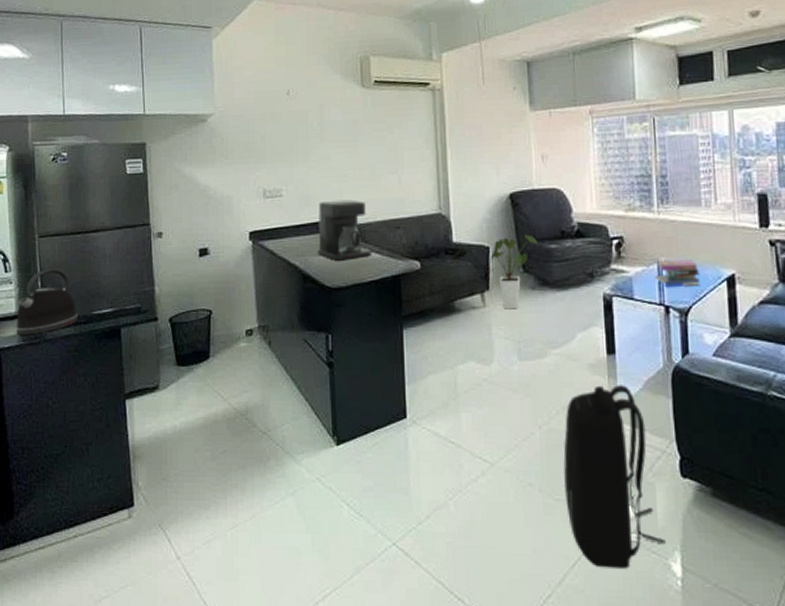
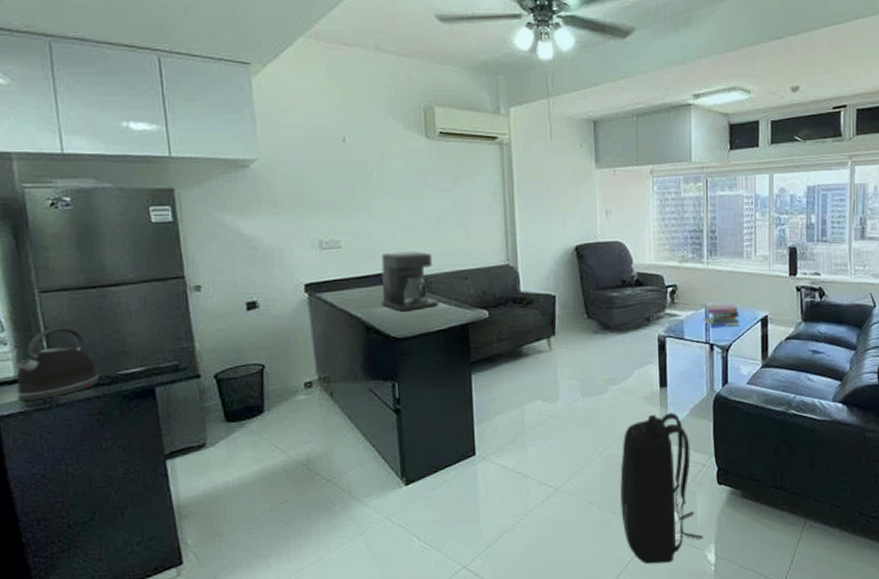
house plant: present [490,233,537,310] -> none [556,283,600,352]

